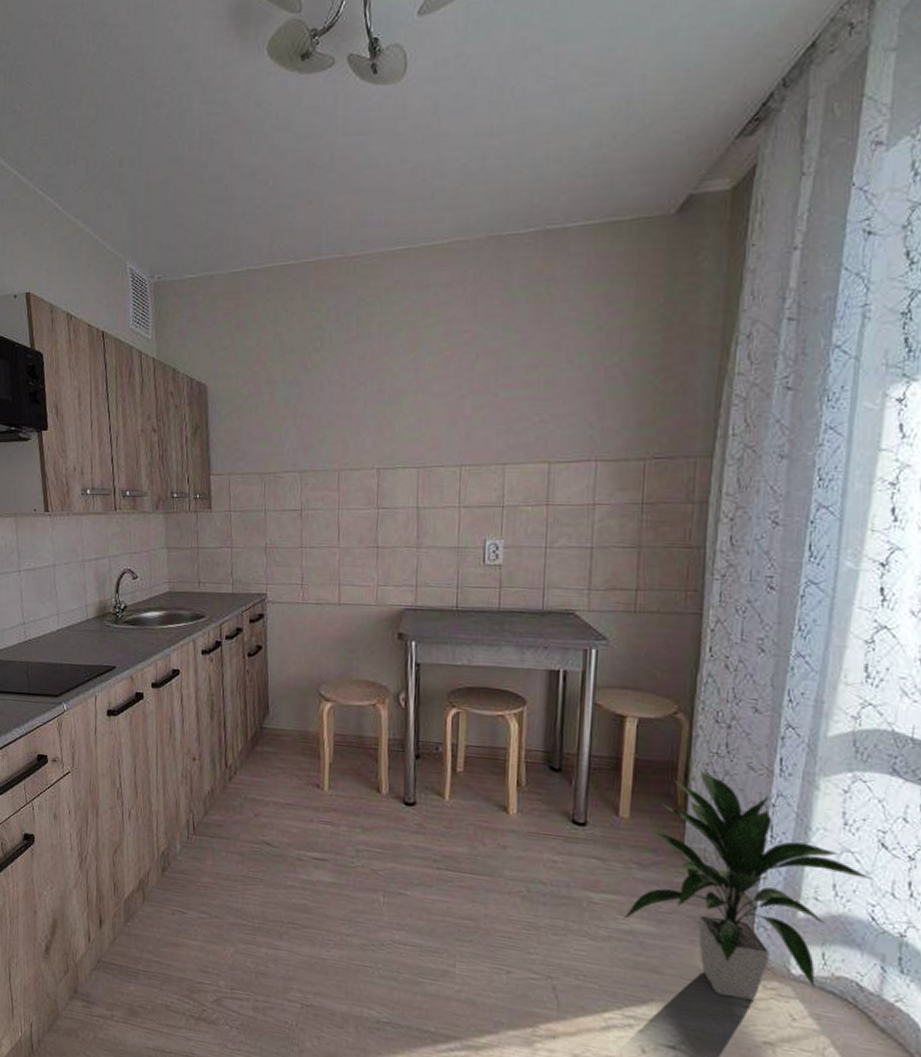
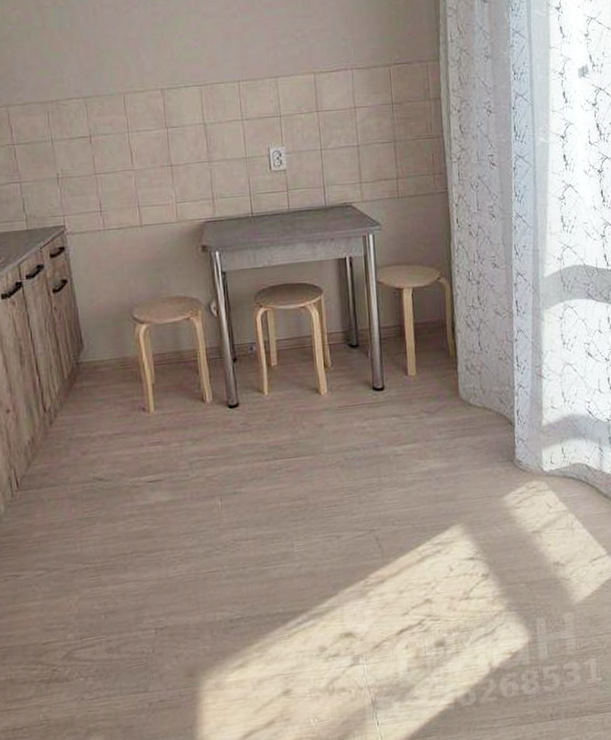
indoor plant: present [623,770,872,1000] -> none [422,322,585,504]

